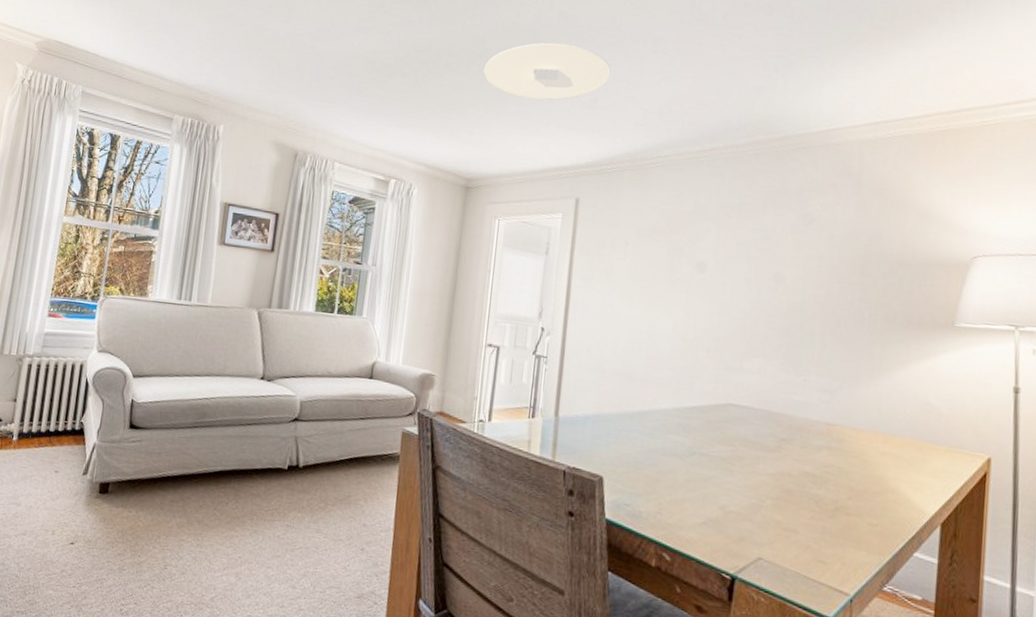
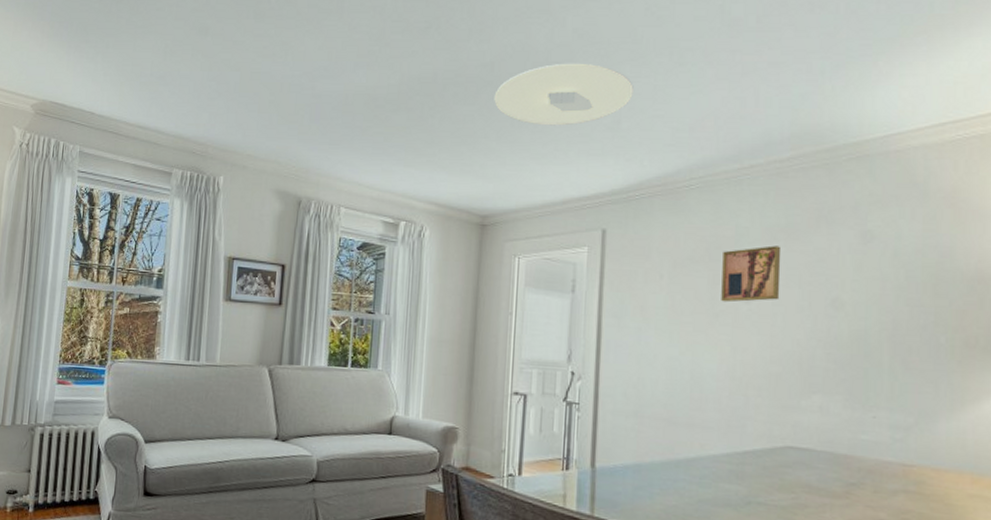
wall art: none [678,222,734,272] -> present [721,245,782,303]

